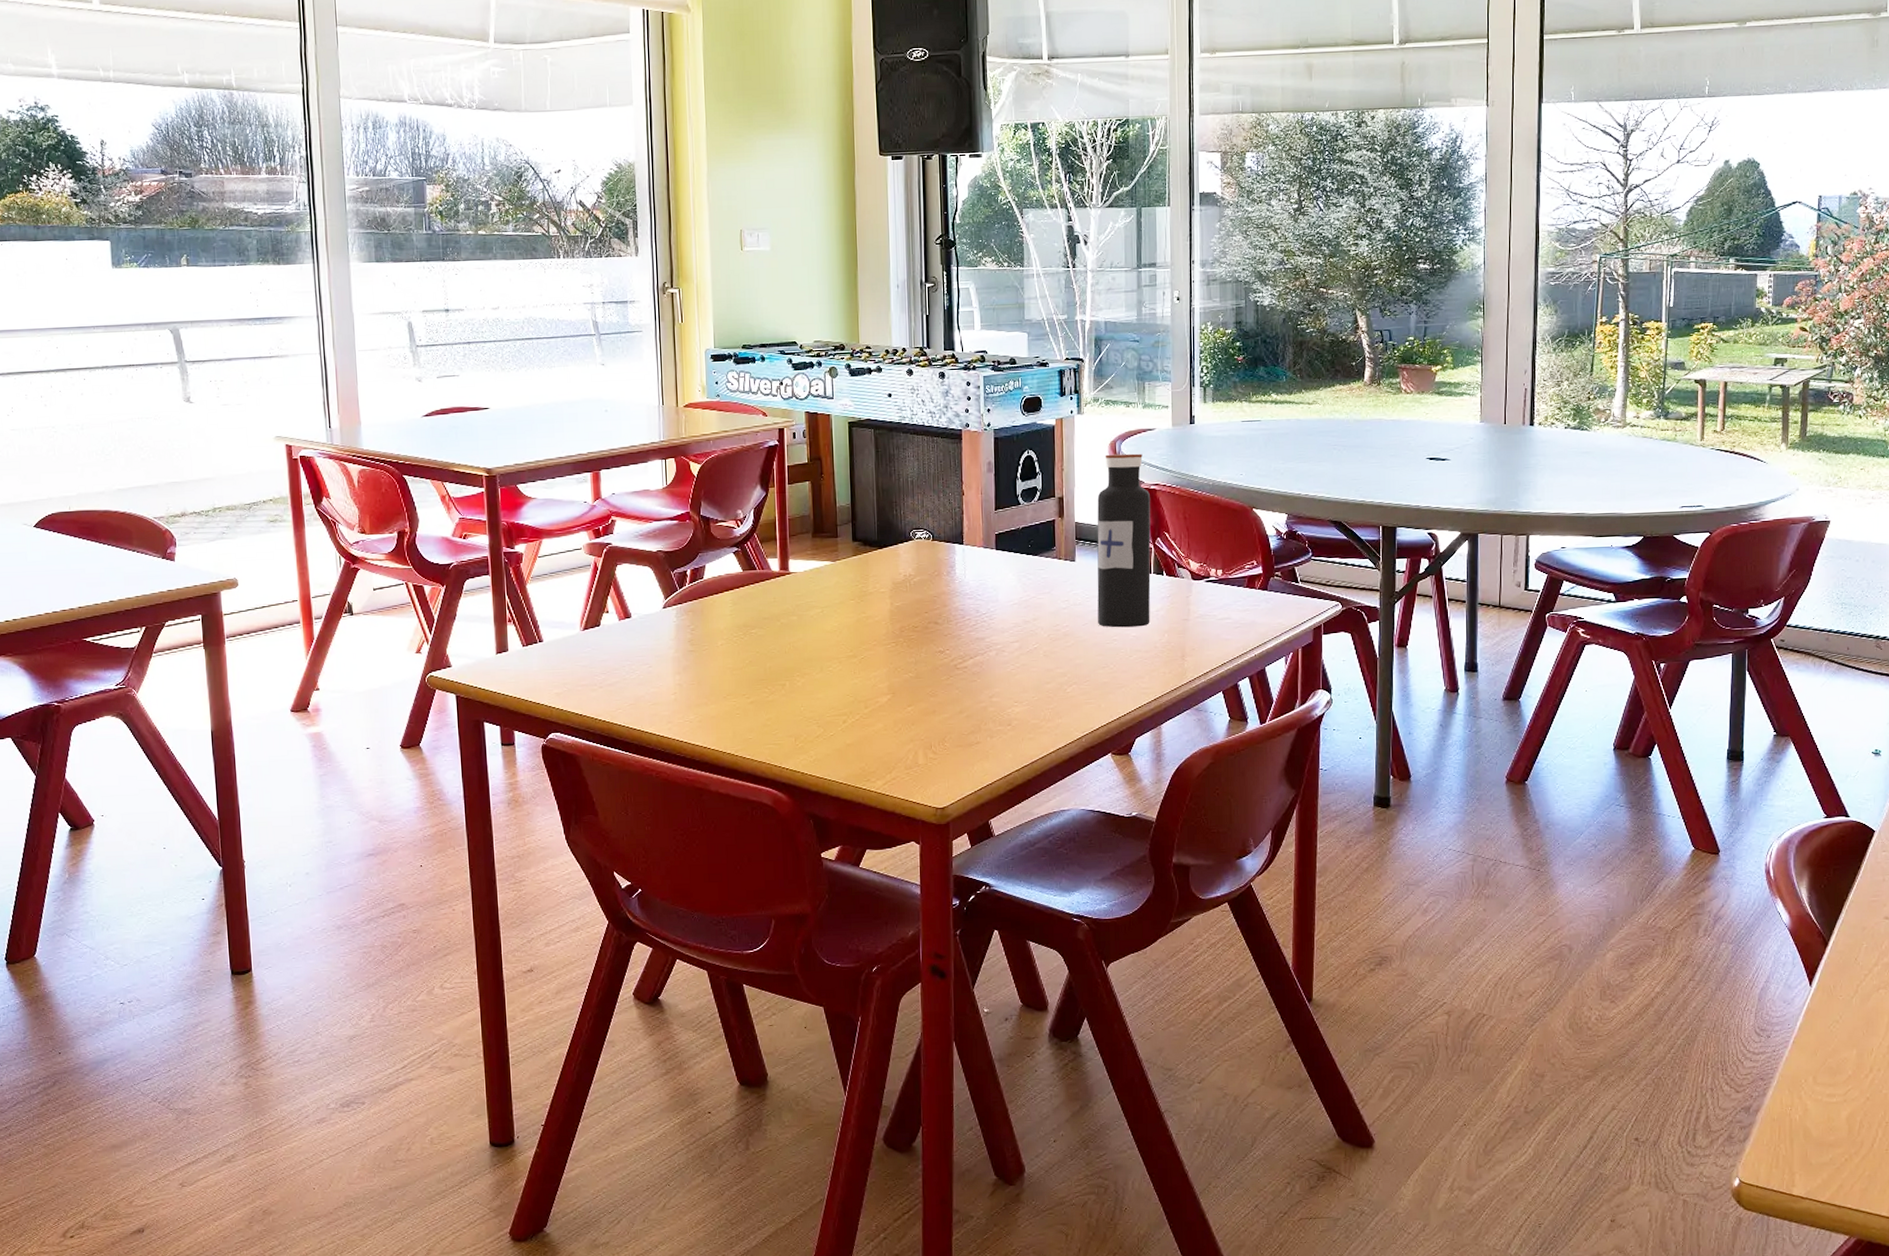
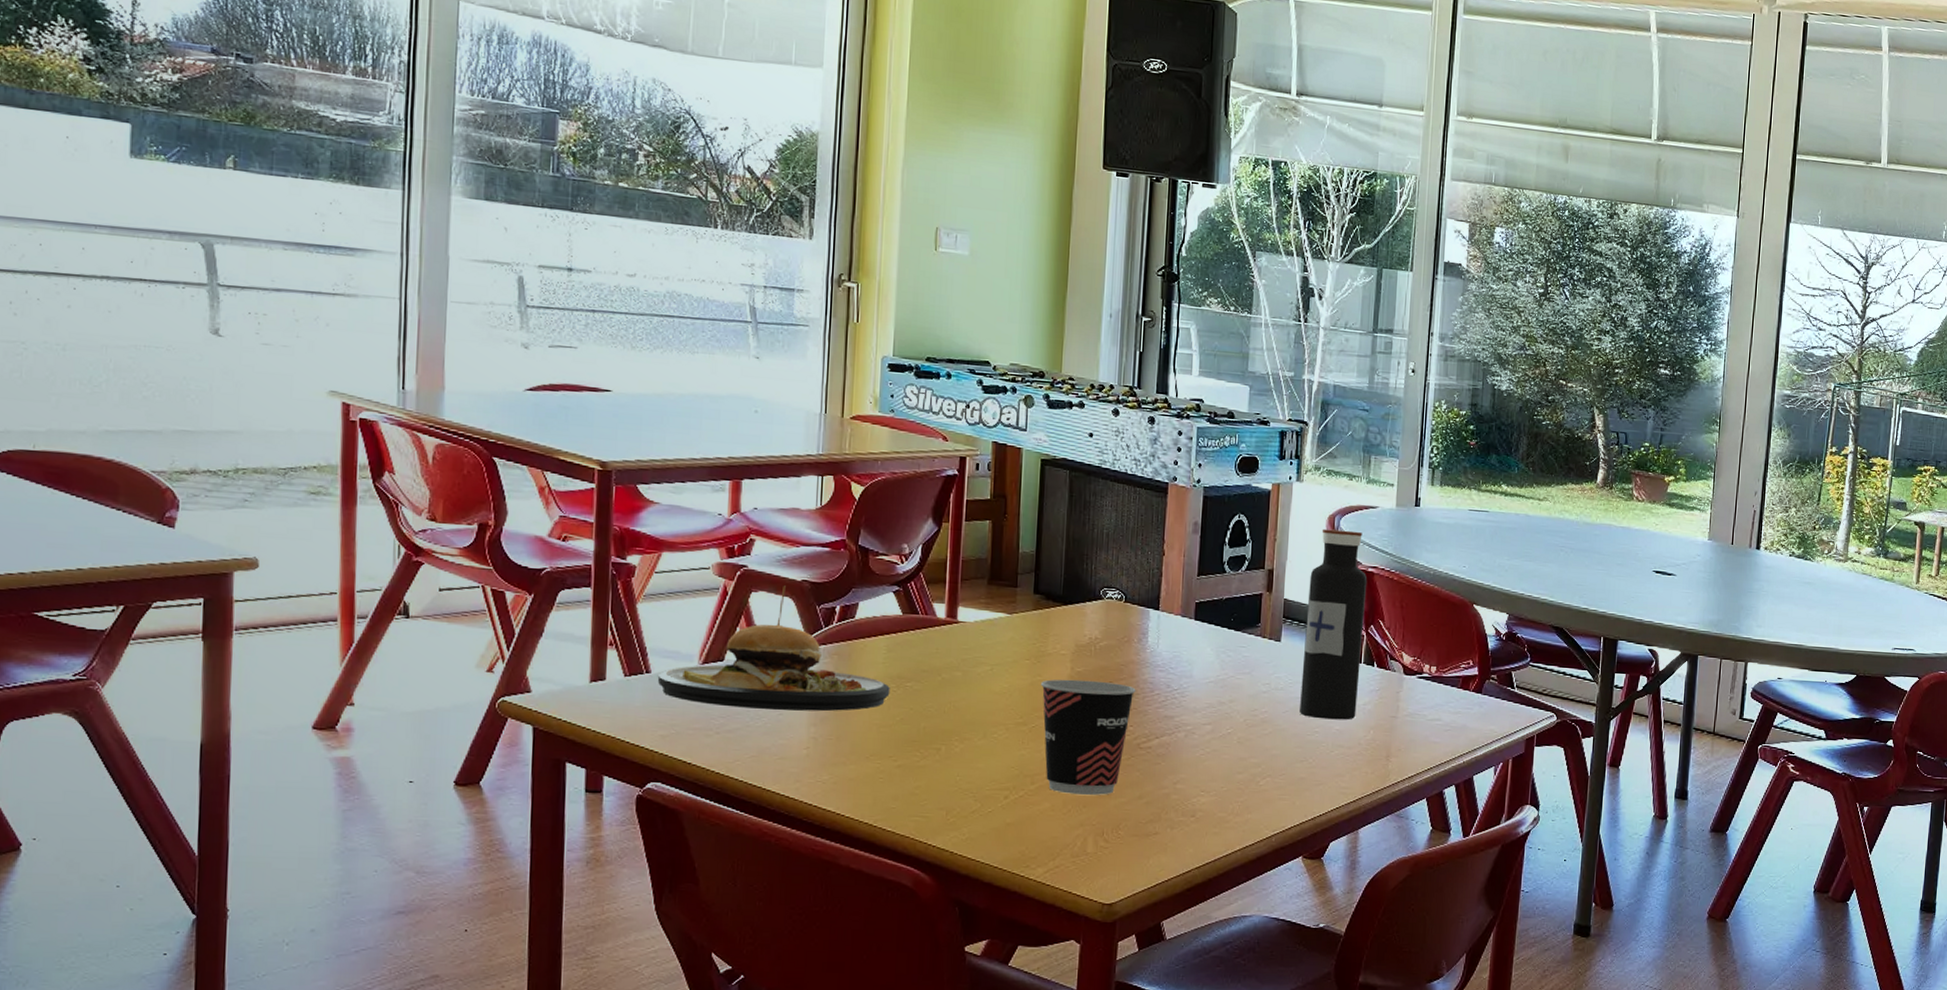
plate: none [548,557,738,665] -> present [657,585,890,712]
cup: none [866,612,949,714] -> present [1041,679,1136,795]

